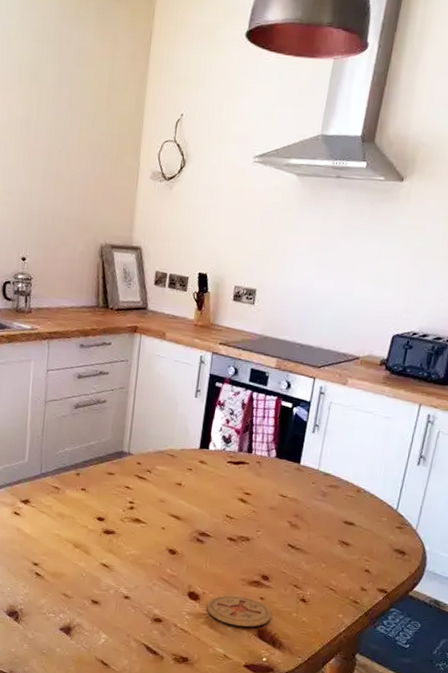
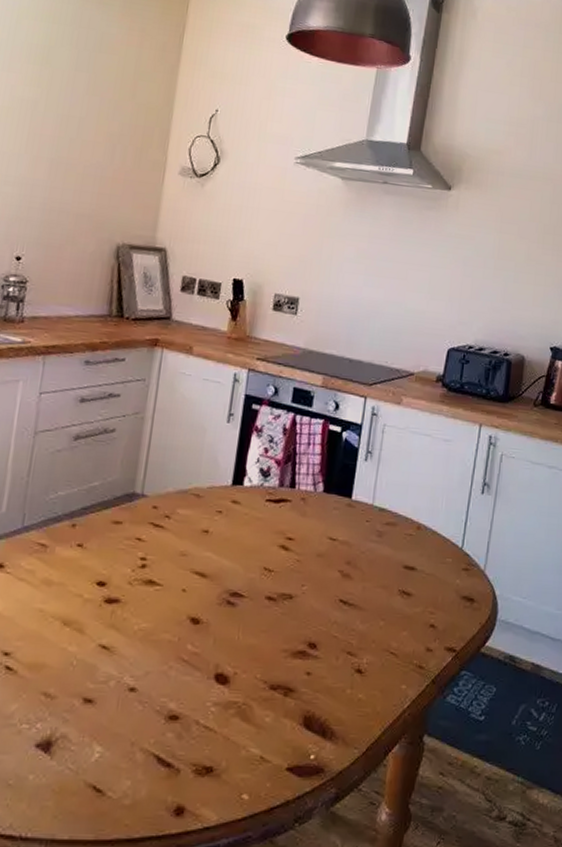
coaster: present [206,595,272,627] -> none [238,672,321,715]

